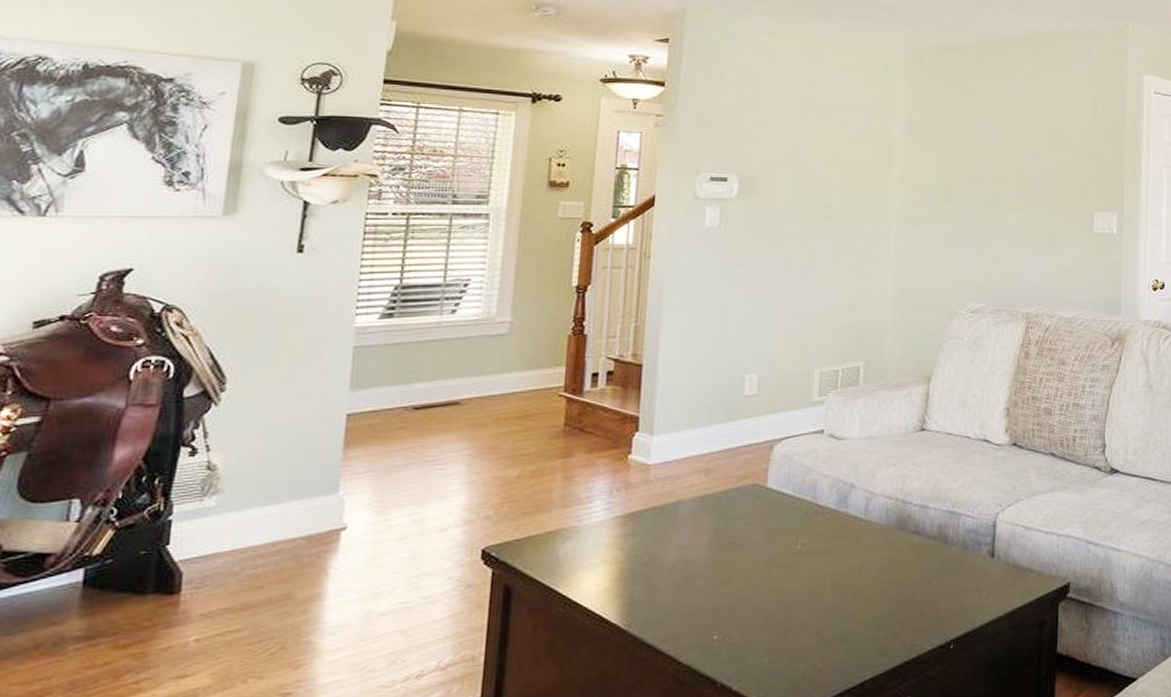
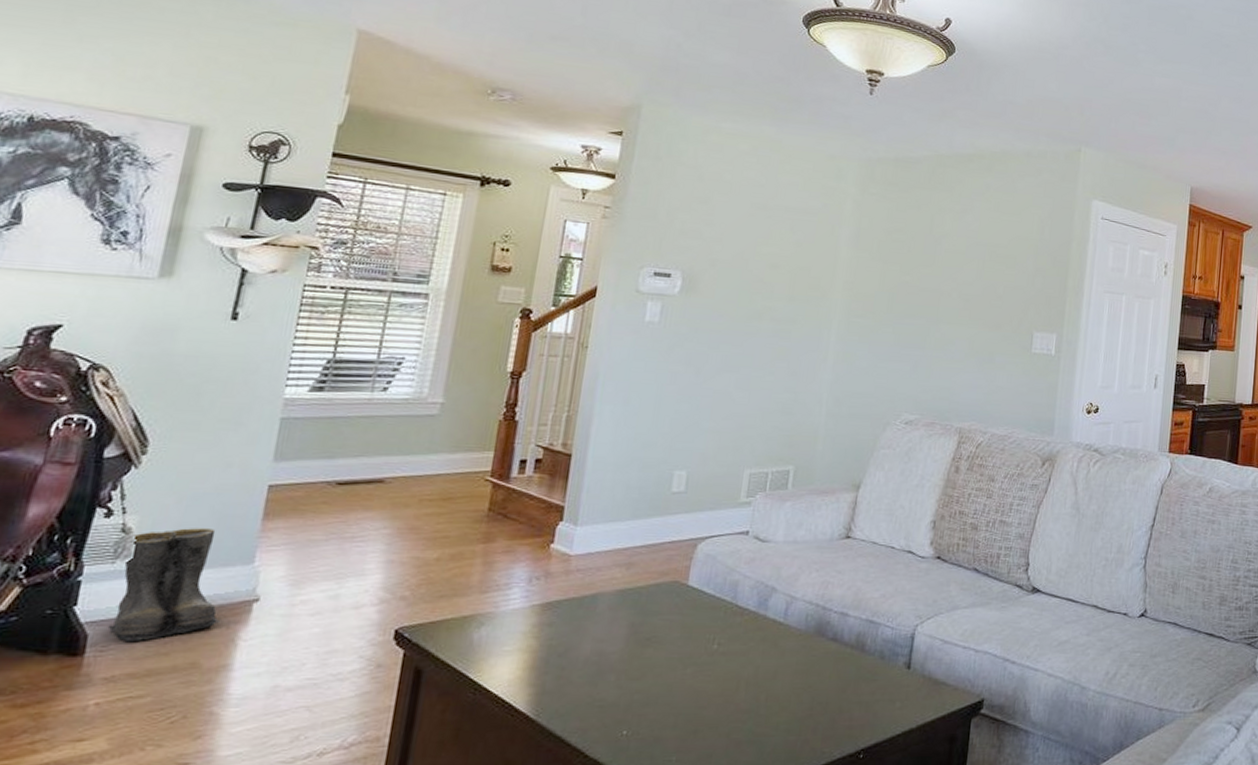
boots: none [201,461,311,578] -> present [107,528,221,643]

